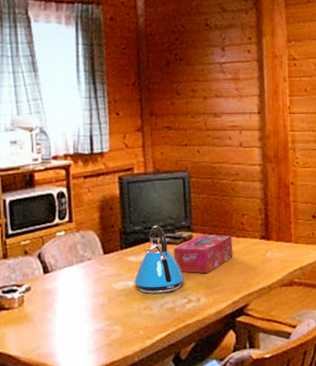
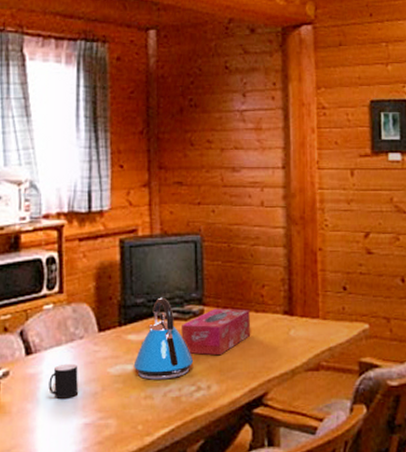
cup: none [64,280,88,309] -> present [49,363,78,399]

